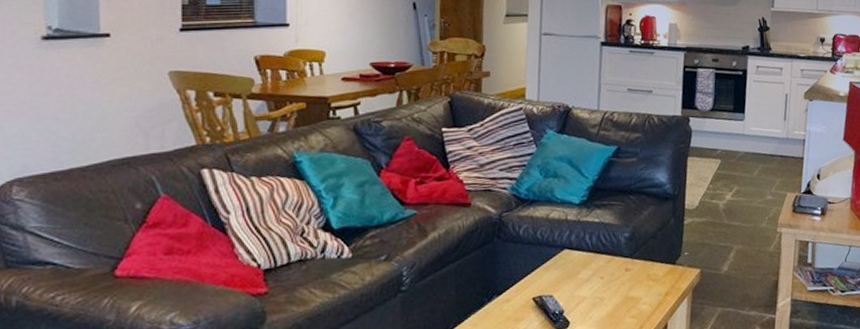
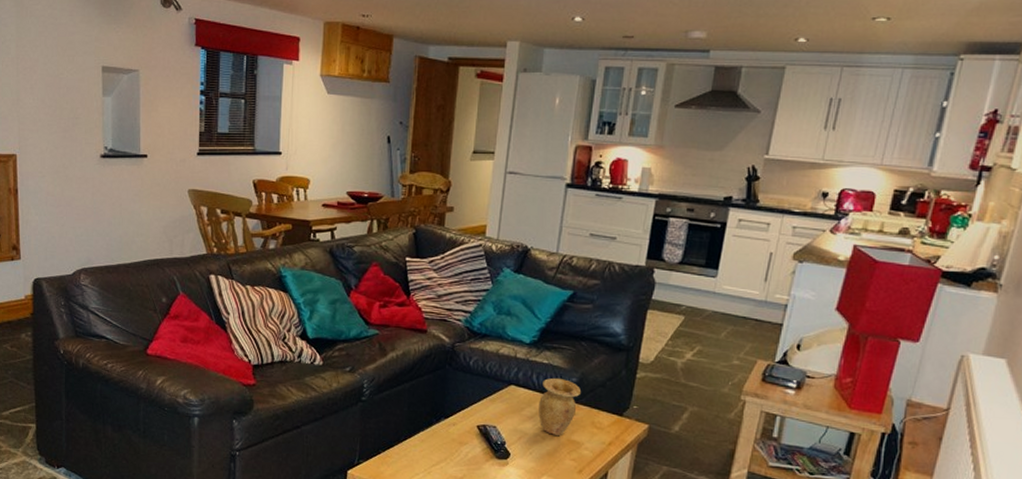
vase: none [594,235,635,296] -> present [538,377,582,437]

